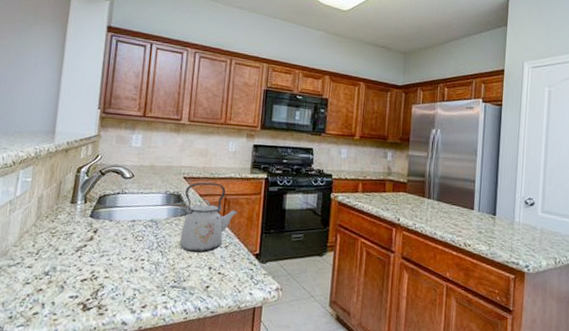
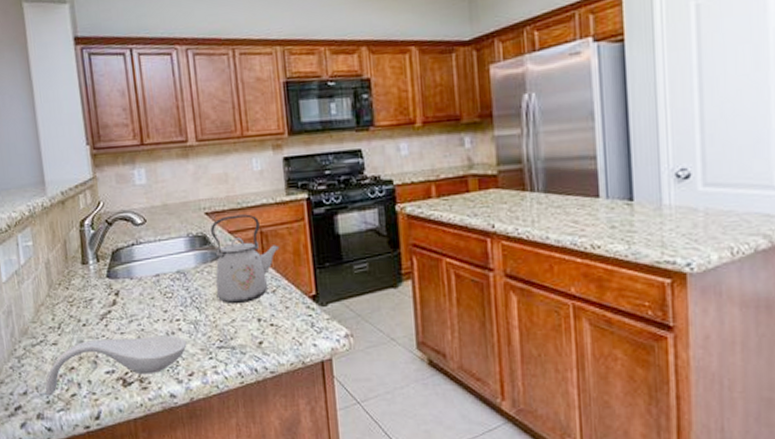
spoon rest: none [10,267,146,312] -> present [45,335,187,396]

